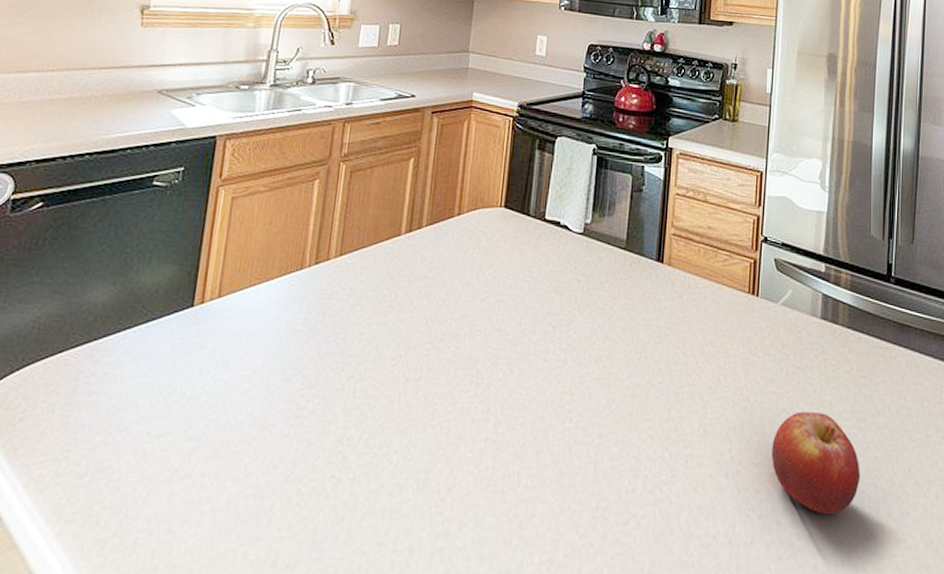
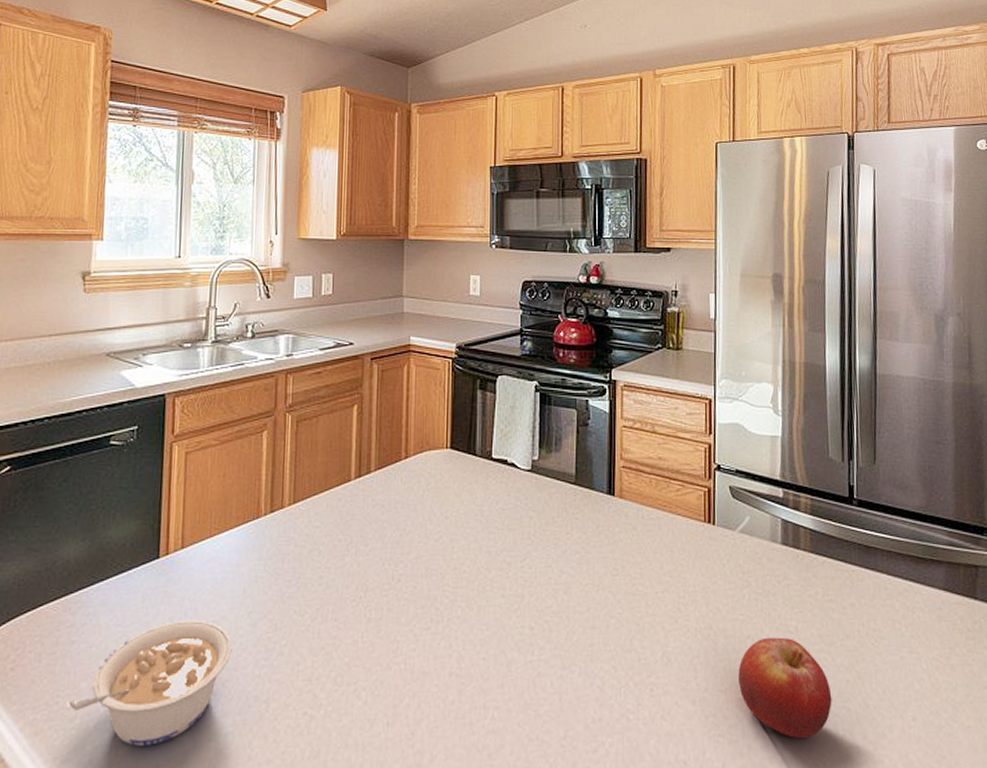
legume: none [77,373,263,507] -> present [67,620,232,746]

